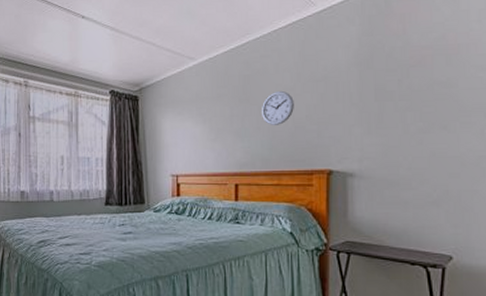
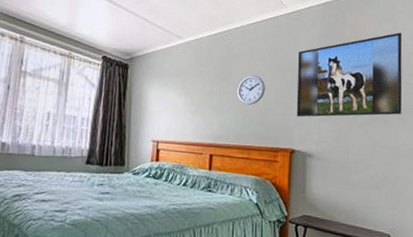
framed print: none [332,15,468,133] -> present [296,32,402,117]

